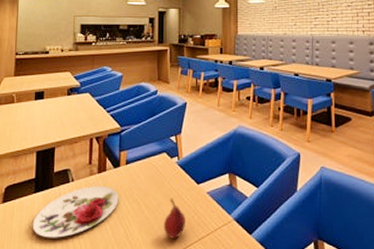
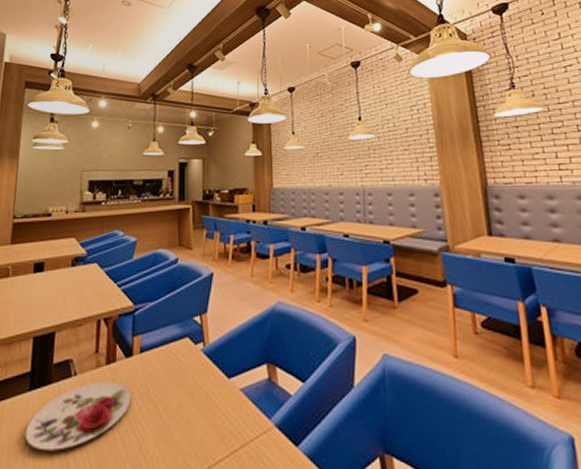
fruit: present [163,198,185,238] -> none [186,396,214,452]

